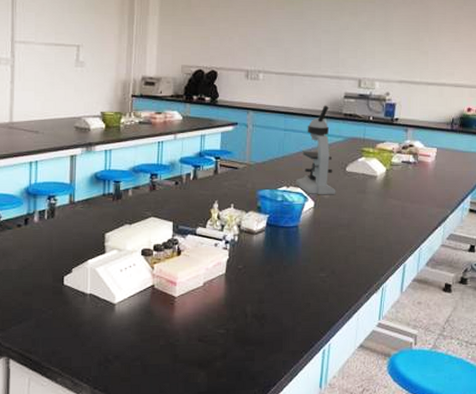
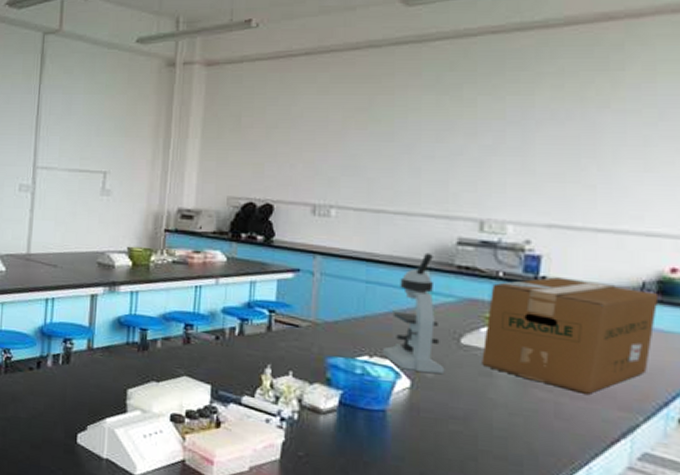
box: none [359,119,461,199] -> present [482,277,659,394]

